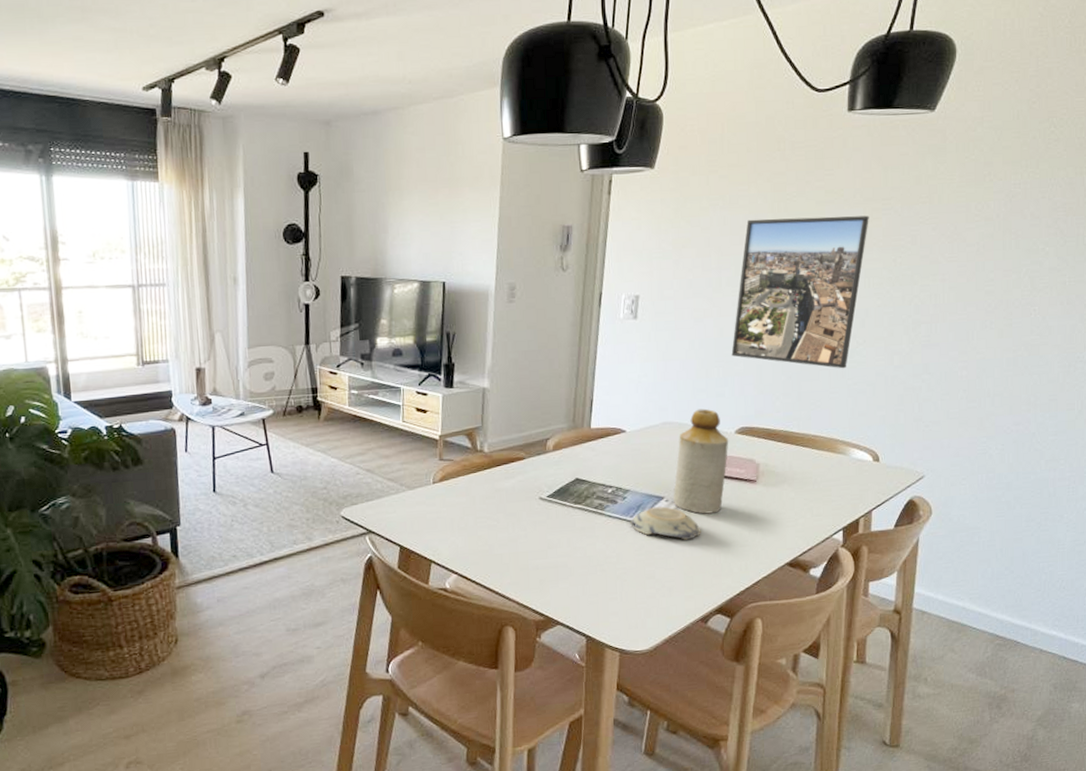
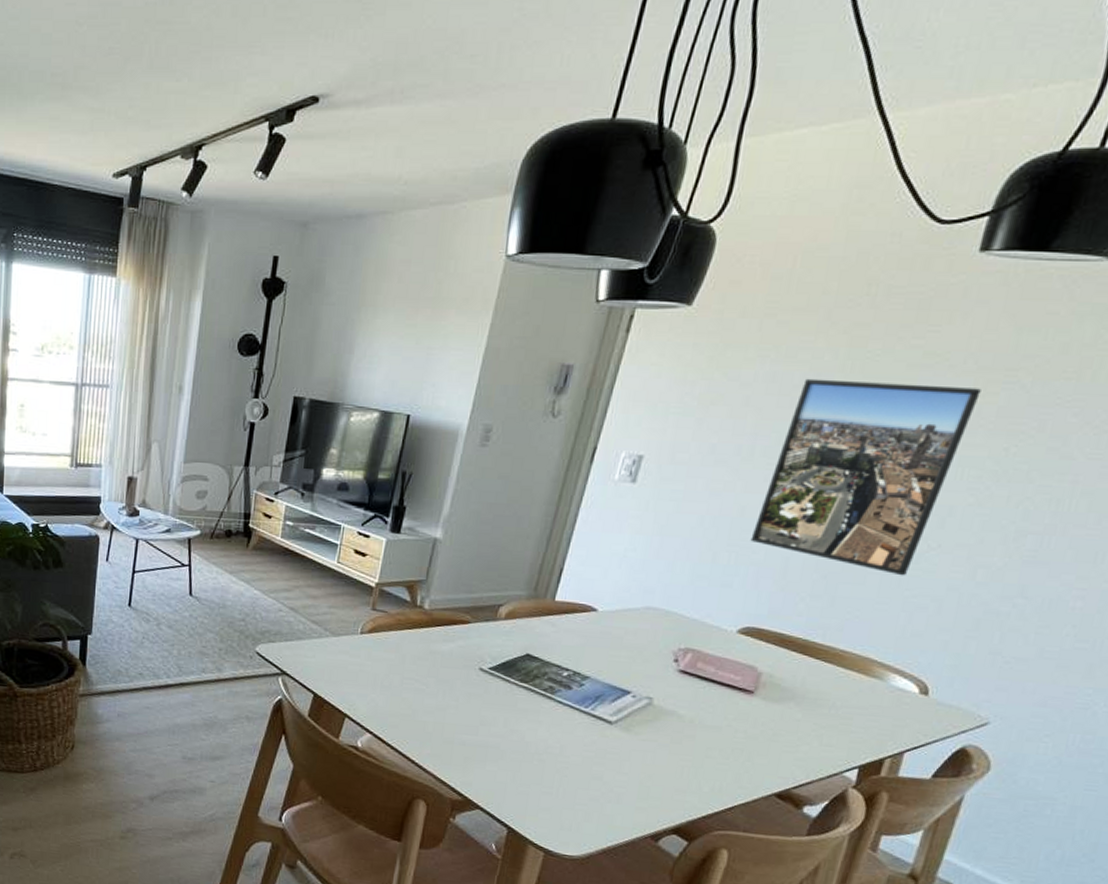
decorative bowl: present [630,506,701,540] -> none [584,701,671,745]
bottle: present [673,408,729,514] -> none [642,597,728,721]

